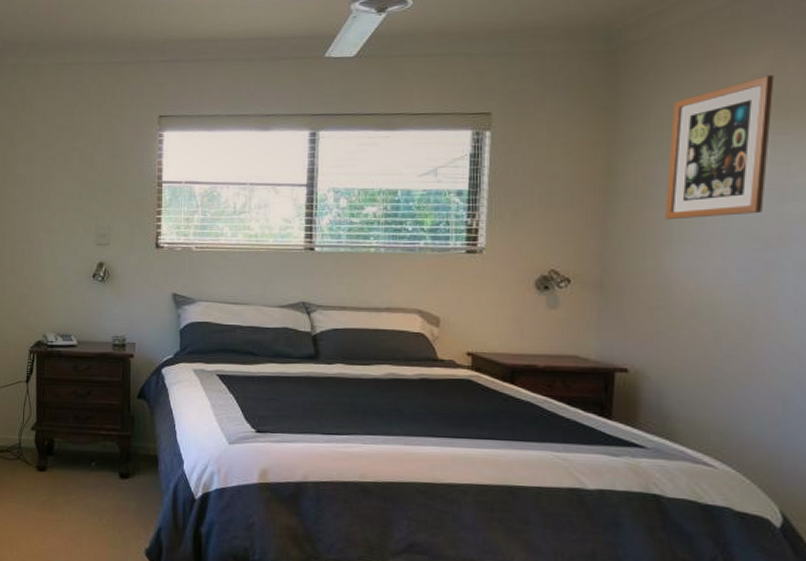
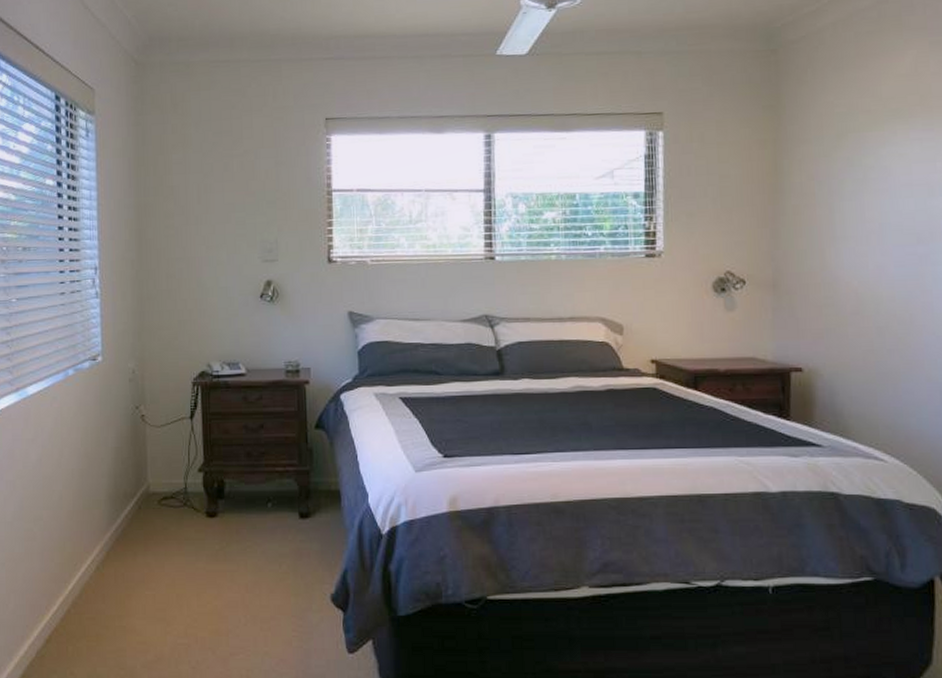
wall art: present [665,75,774,220] -> none [828,74,919,218]

